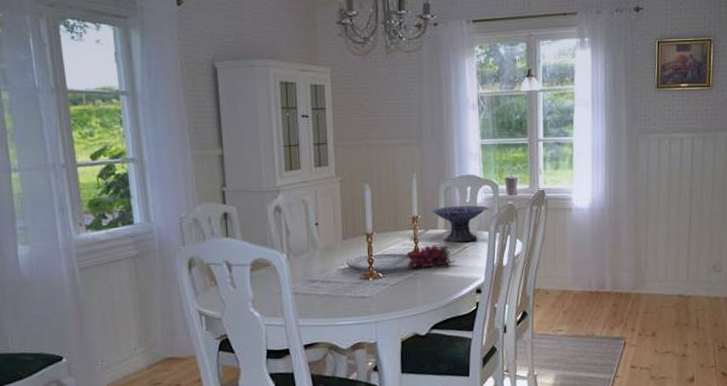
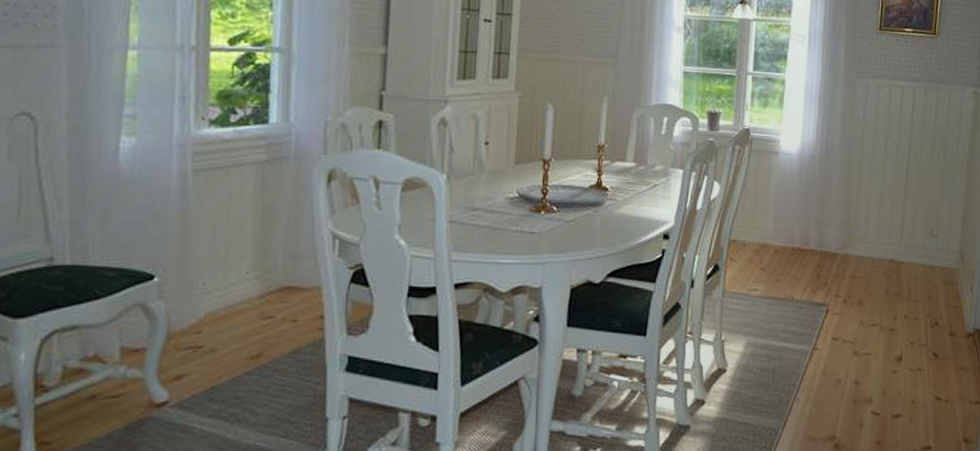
grapes: present [407,245,456,268] -> none [587,179,643,206]
decorative bowl: present [430,205,489,243] -> none [620,137,686,180]

